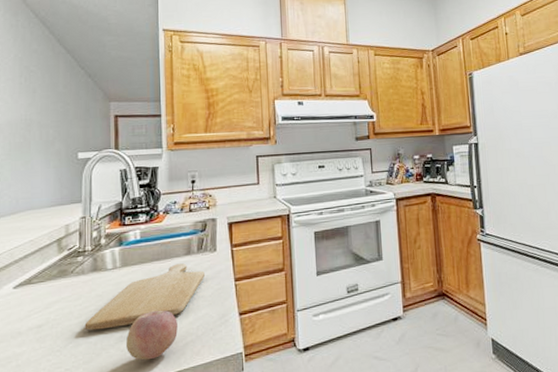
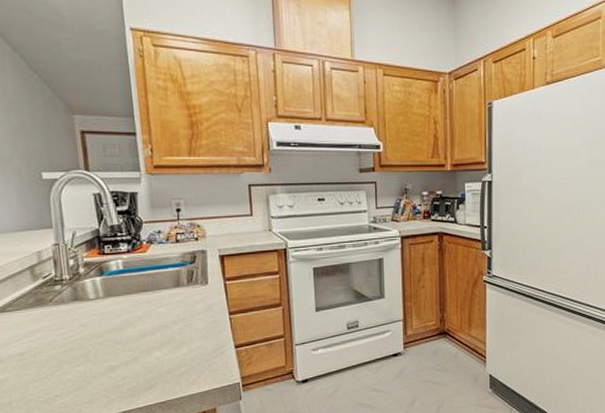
chopping board: present [84,263,205,331] -> none [70,295,197,359]
fruit: present [126,310,178,361] -> none [117,341,171,389]

